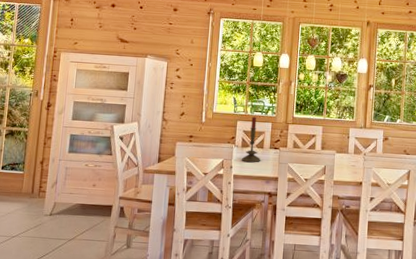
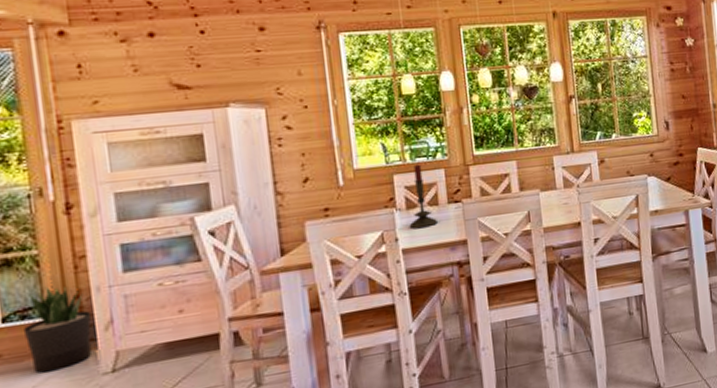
planter: none [10,150,47,206] -> present [22,286,92,373]

